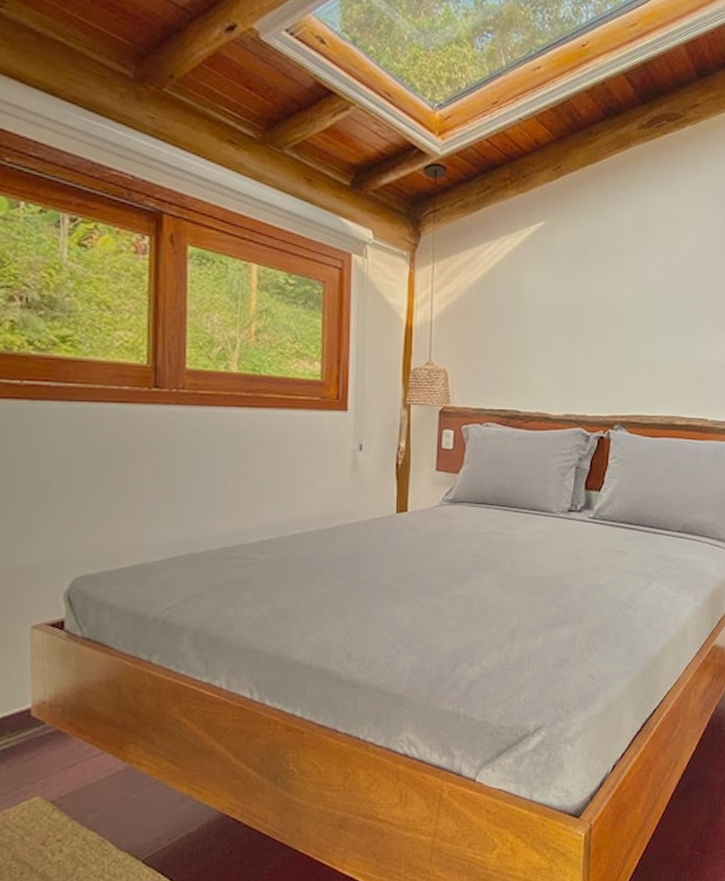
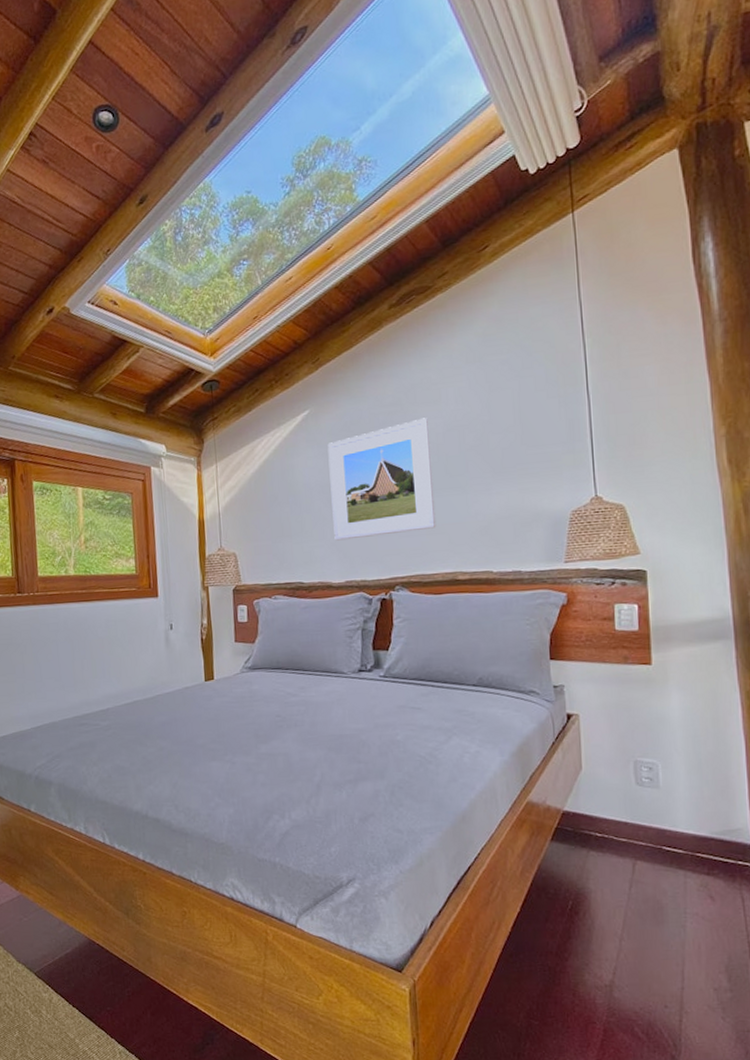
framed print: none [557,252,664,370] -> present [327,417,437,541]

